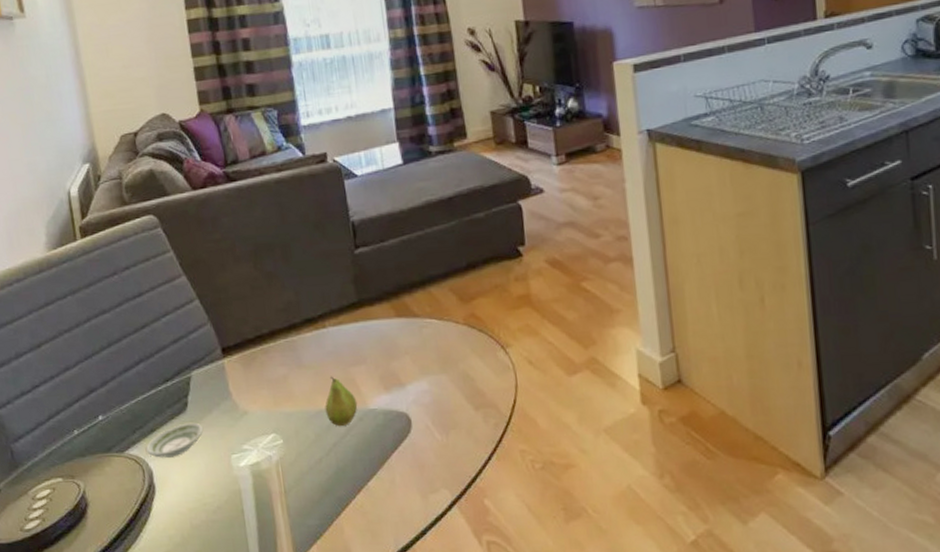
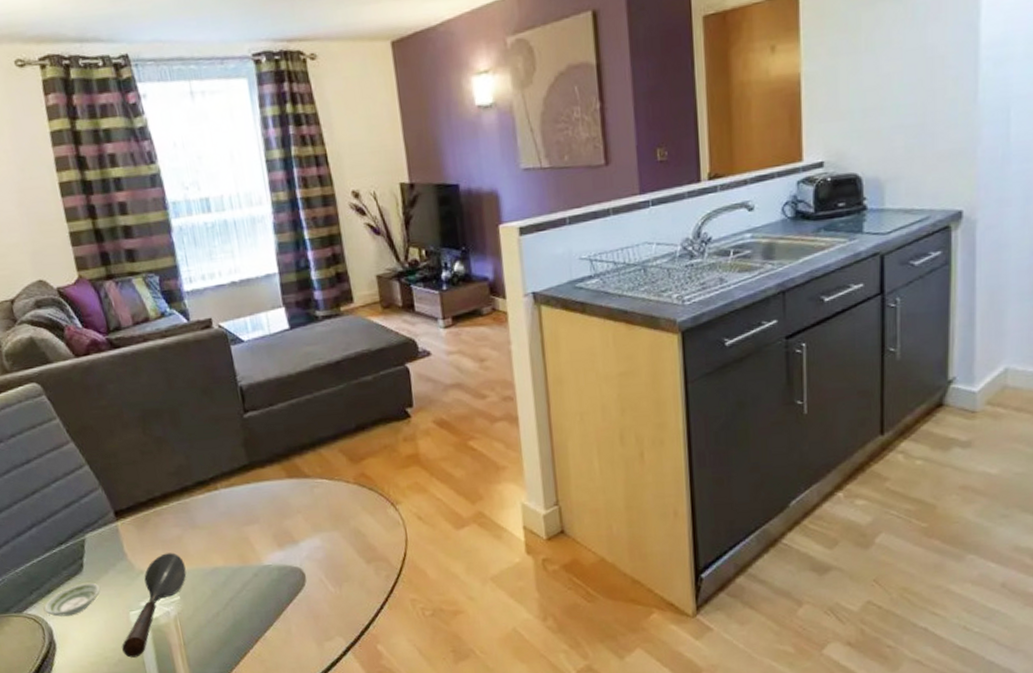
spoon: none [221,393,291,505] -> present [122,552,187,658]
fruit: present [325,376,358,427] -> none [220,535,253,583]

